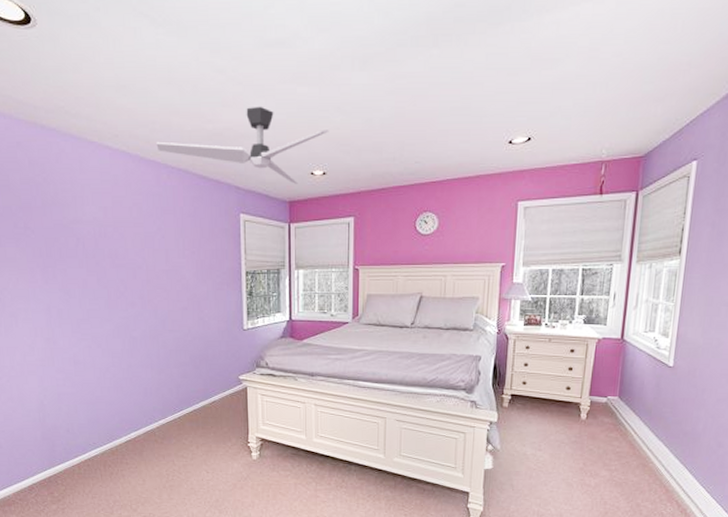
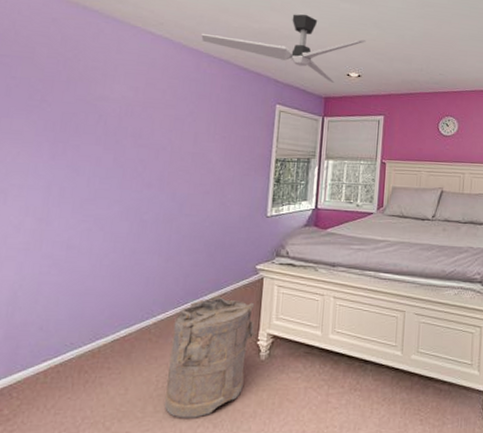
laundry hamper: none [174,405,246,505] -> present [164,297,256,418]

